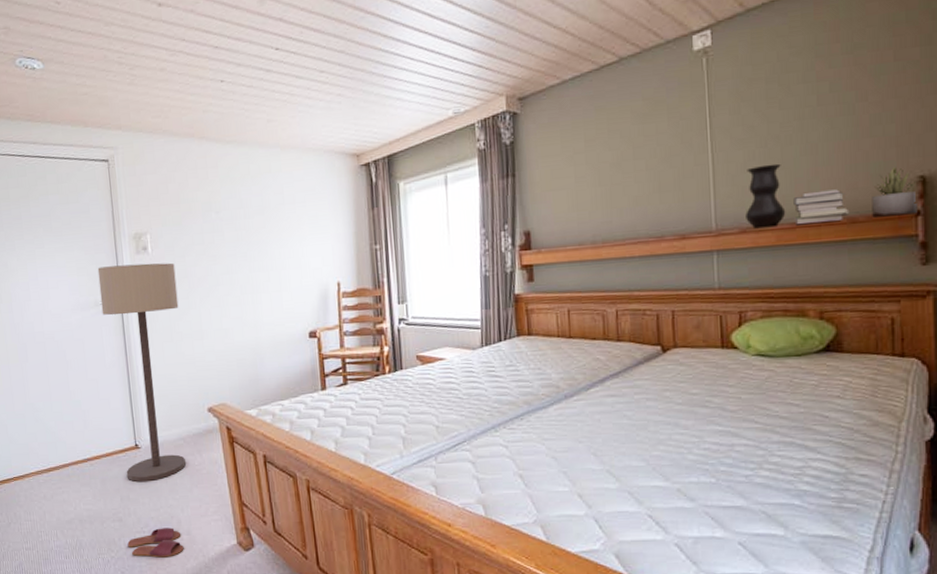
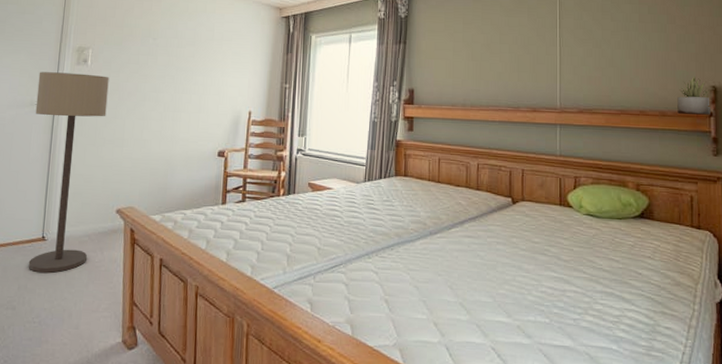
slippers: present [127,527,184,558] -> none [16,319,70,350]
vase: present [745,163,786,229] -> none [583,61,614,111]
books: present [793,189,850,225] -> none [619,87,661,114]

